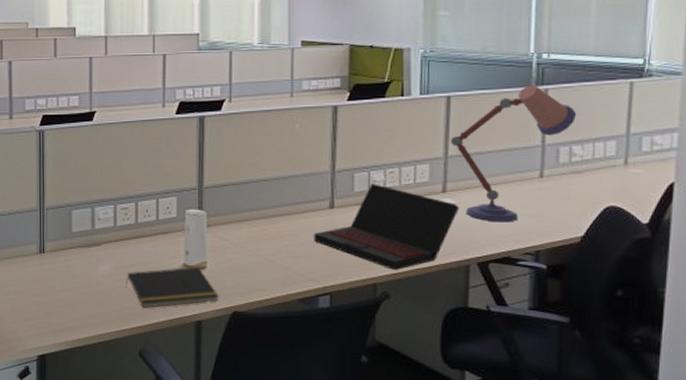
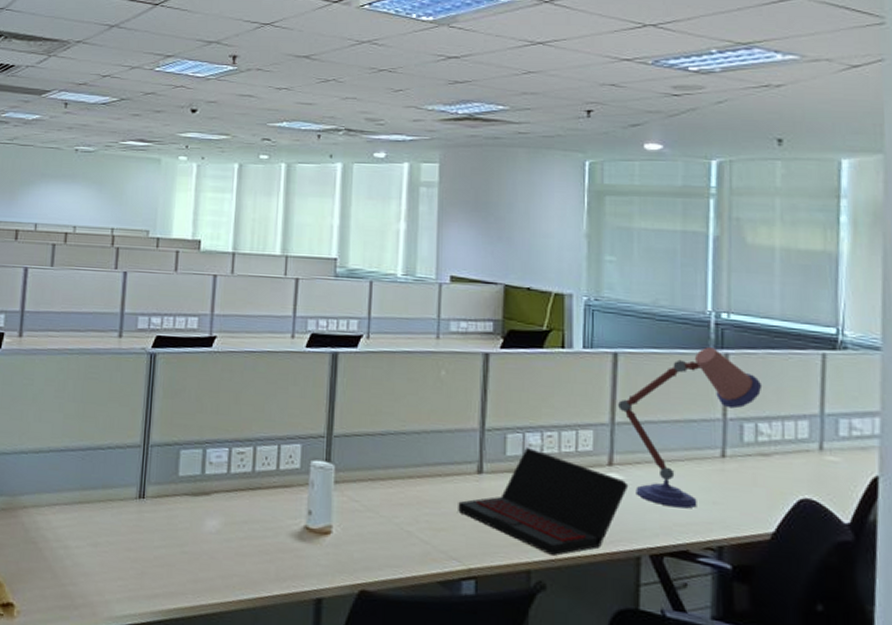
notepad: present [126,267,219,308] -> none [236,530,344,577]

